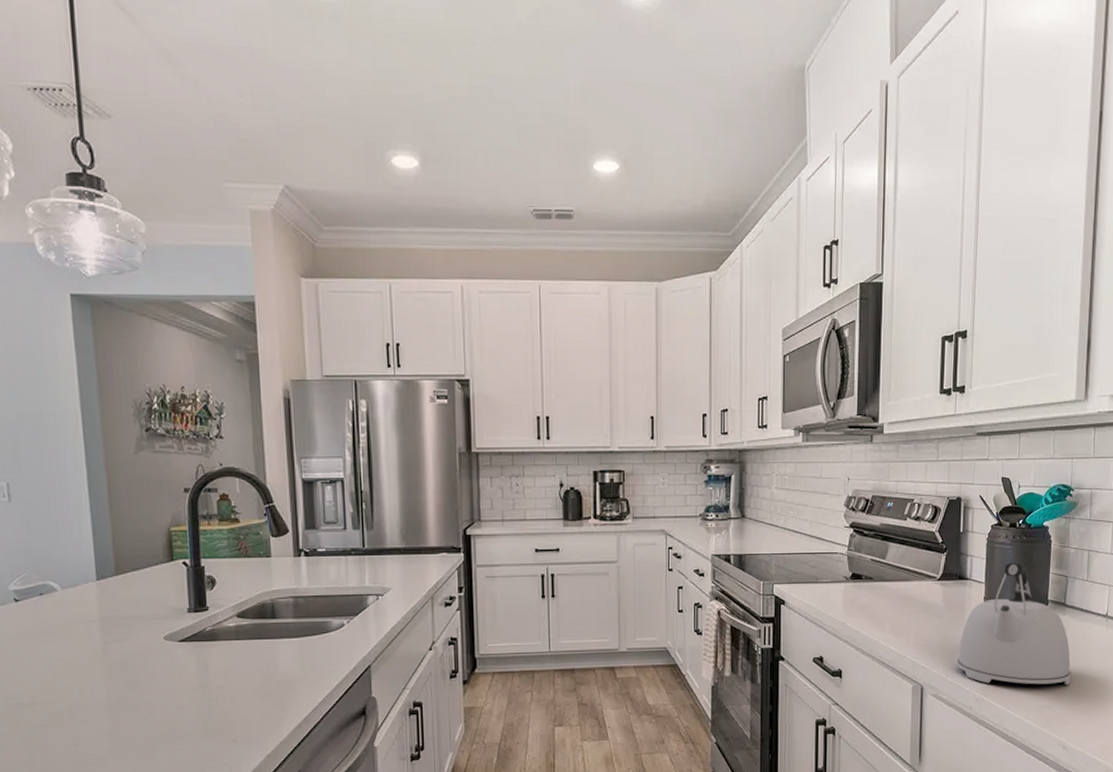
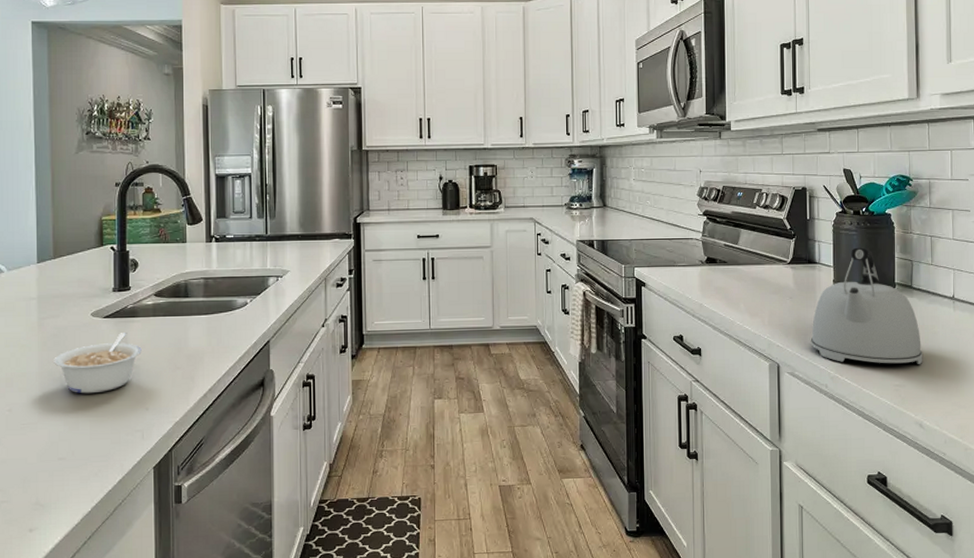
legume: none [123,658,225,726] -> present [54,333,142,394]

